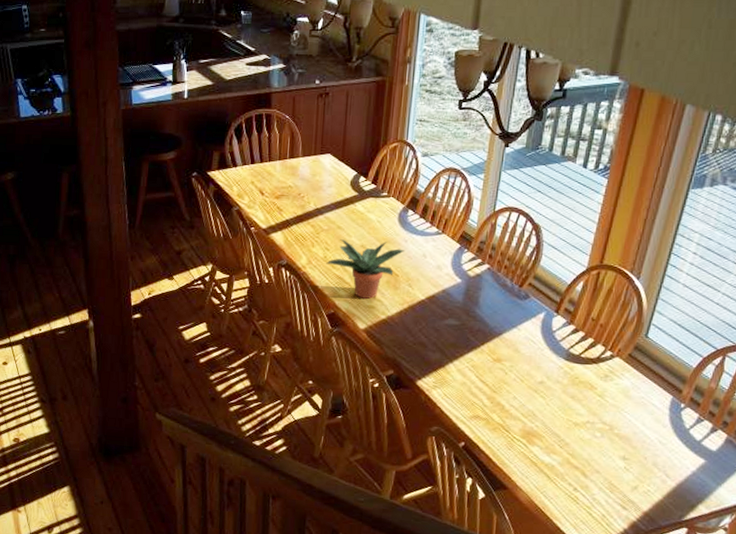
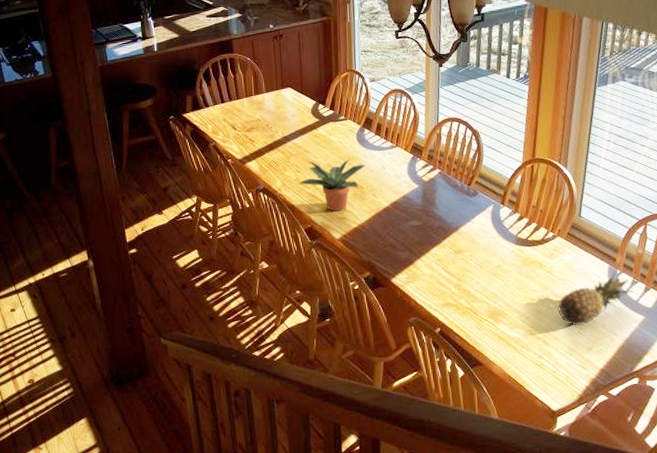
fruit: none [604,404,698,461] -> present [558,271,634,326]

